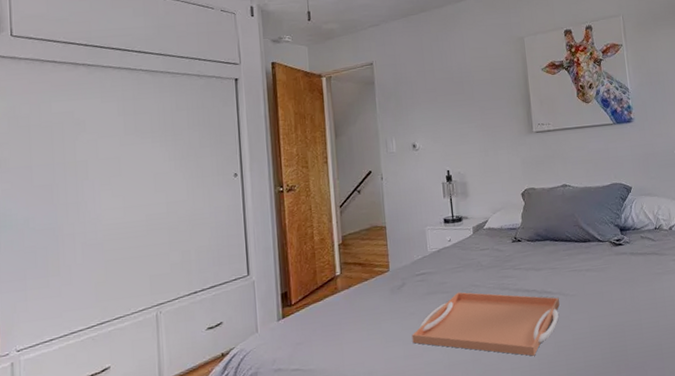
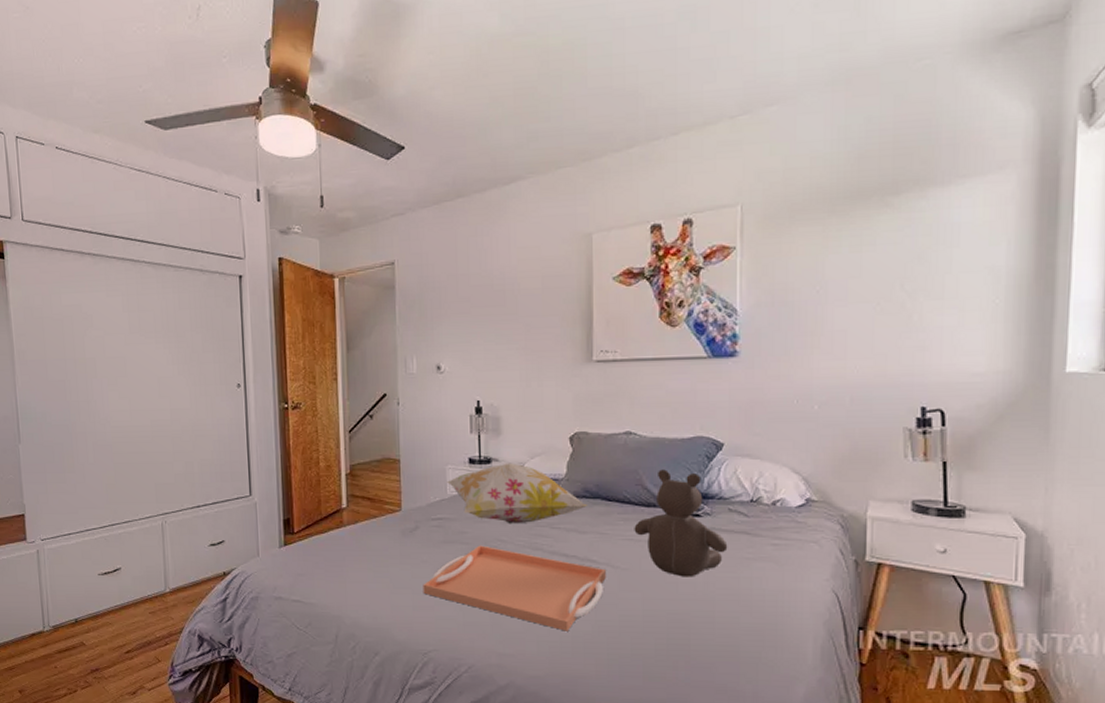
decorative pillow: none [427,218,540,271] -> present [447,463,587,524]
stuffed animal: none [576,211,644,296] -> present [634,469,728,577]

